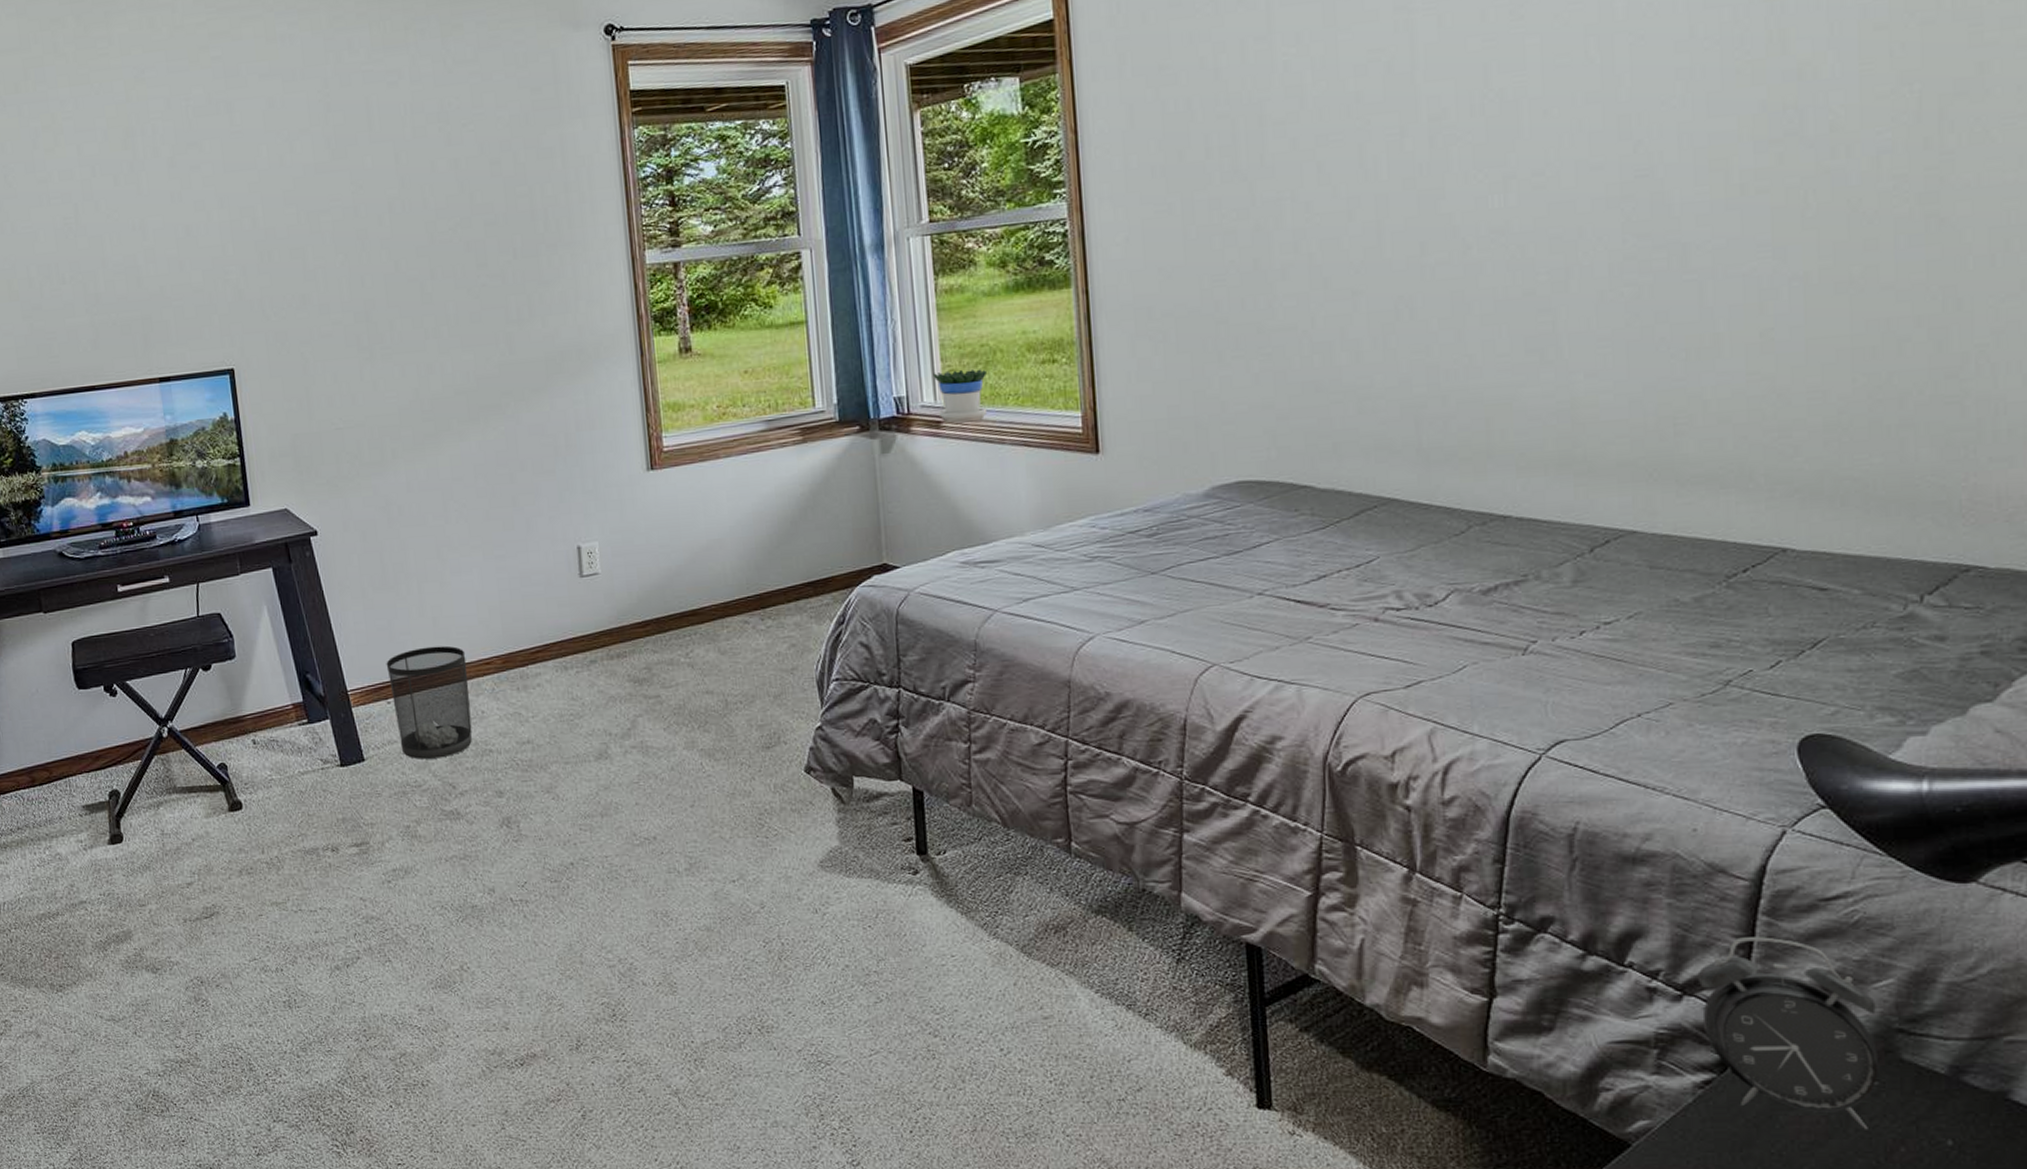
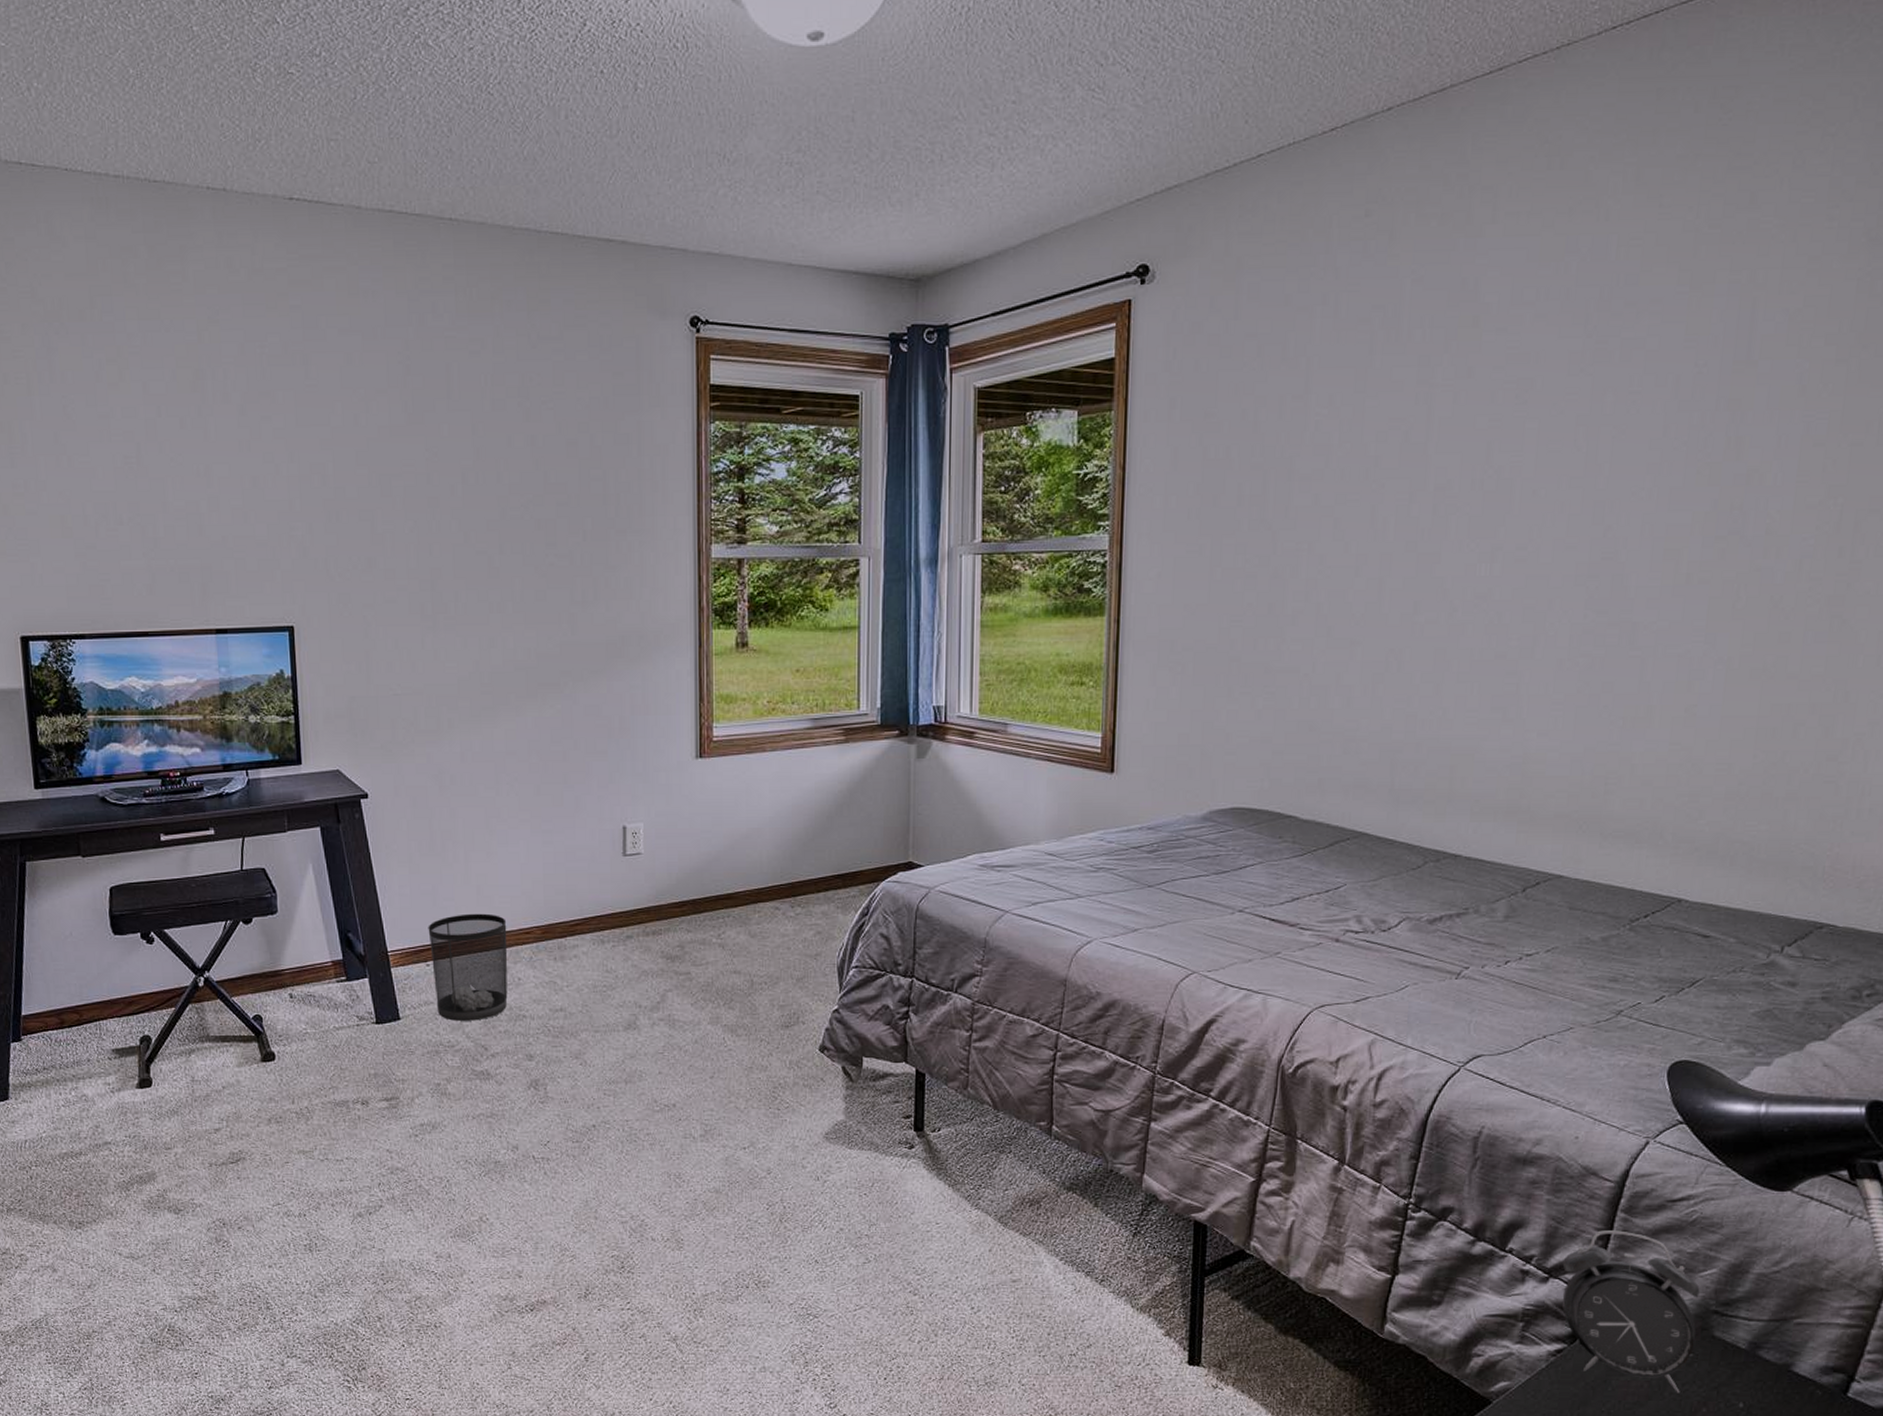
flowerpot: present [933,369,988,424] -> none [971,684,1020,735]

